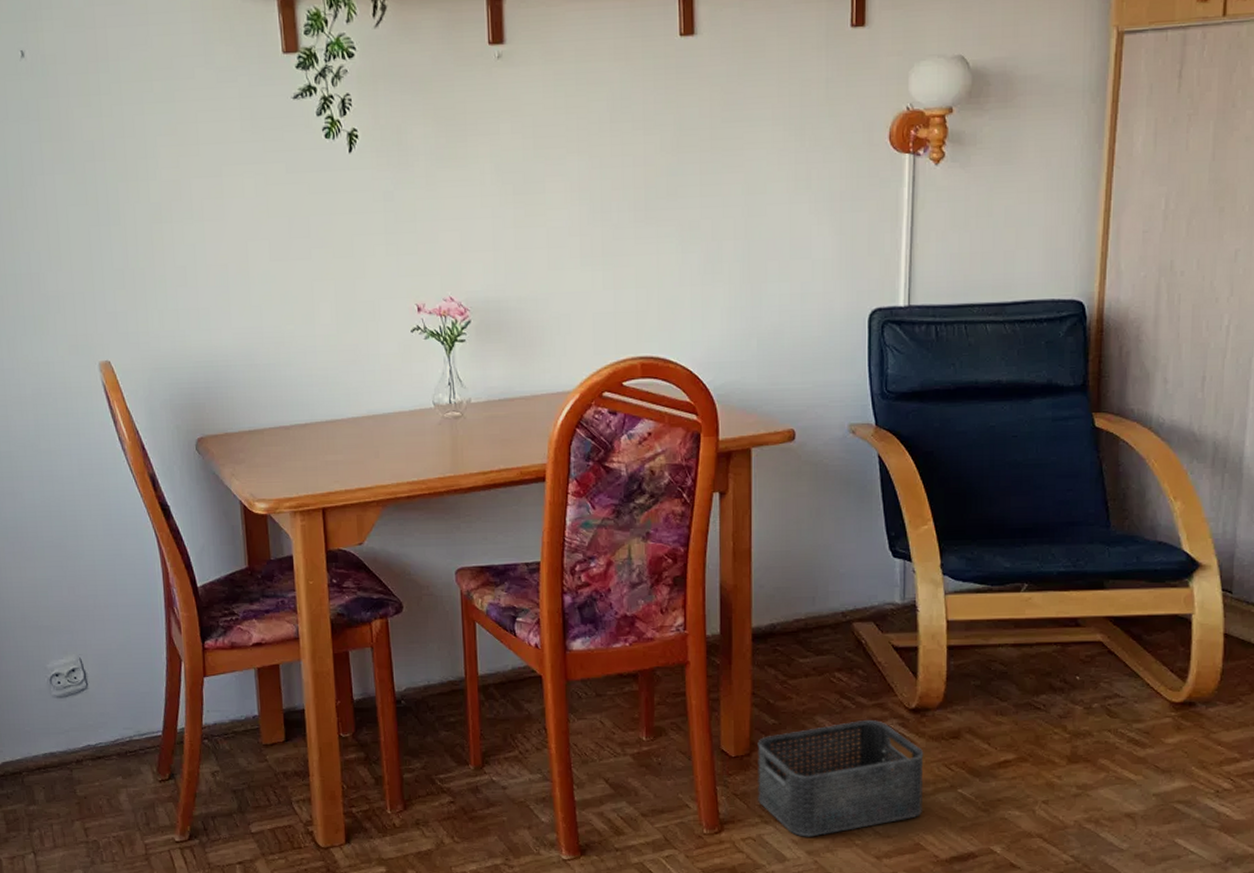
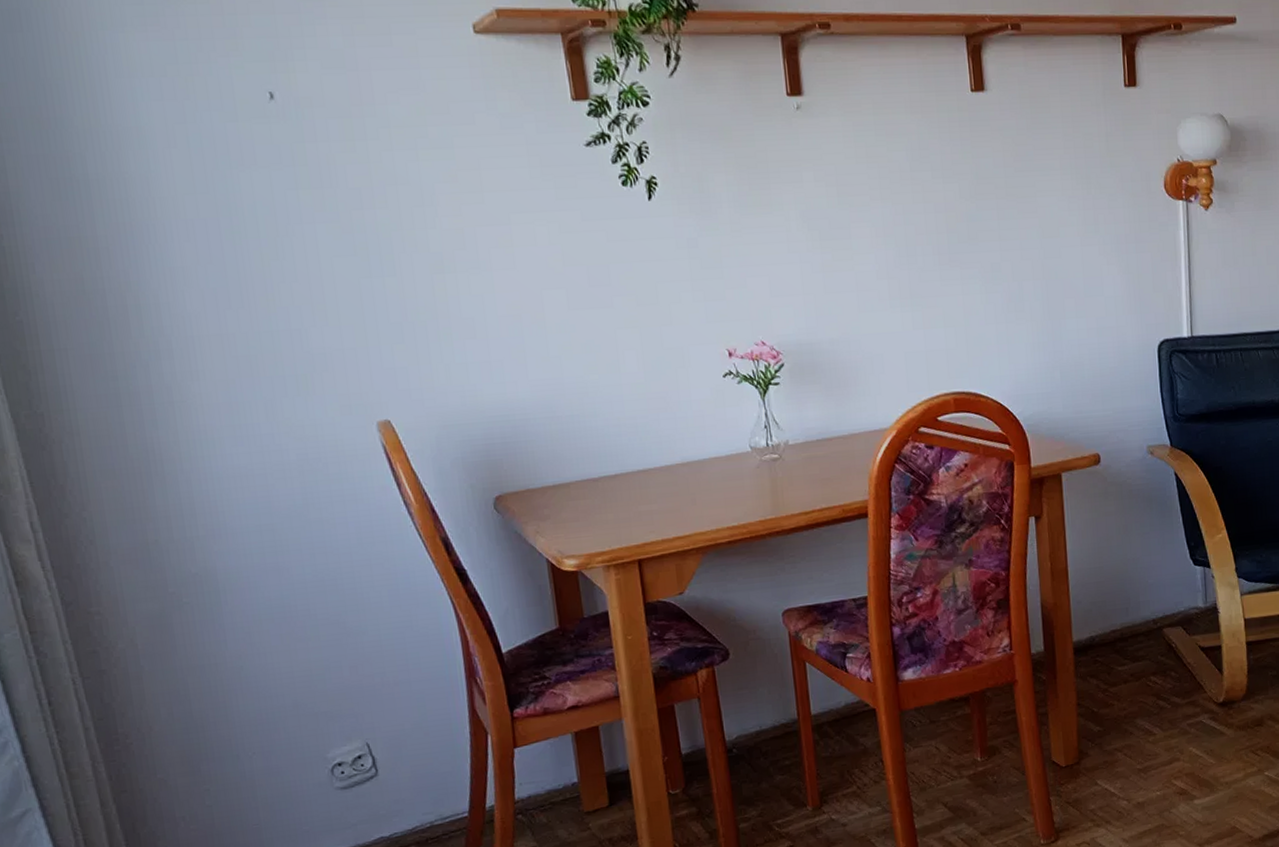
storage bin: present [757,720,924,837] -> none [1085,717,1236,835]

